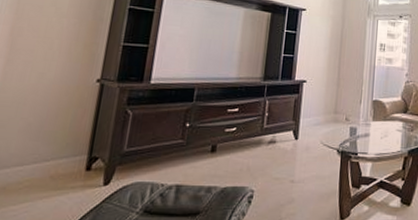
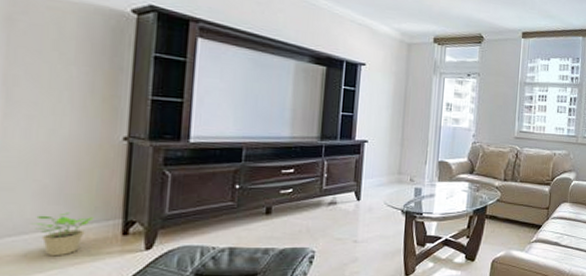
potted plant: none [14,148,64,190] -> present [31,212,94,257]

